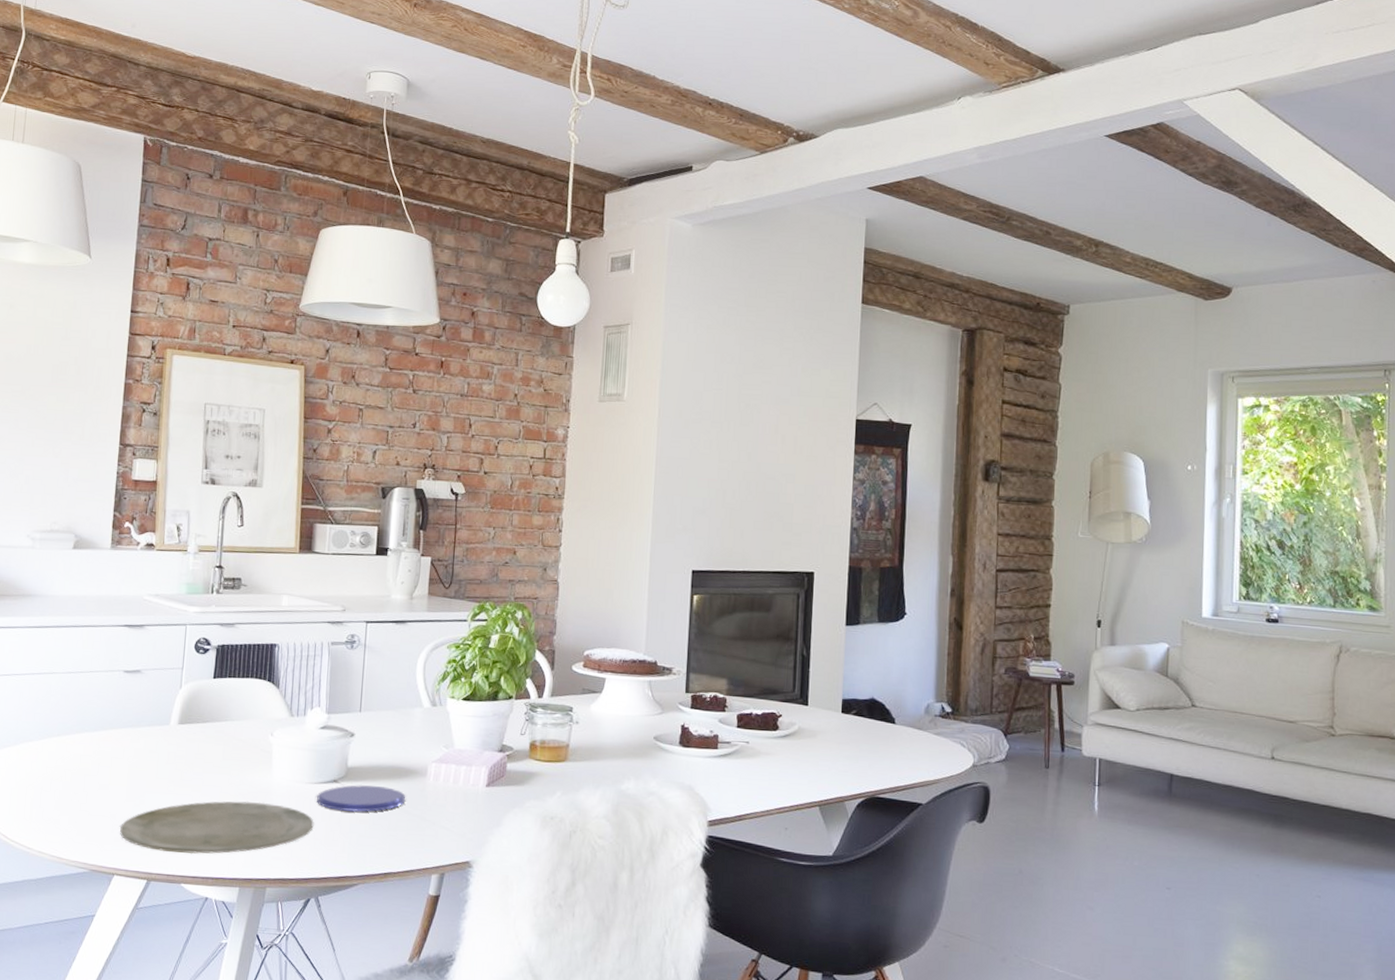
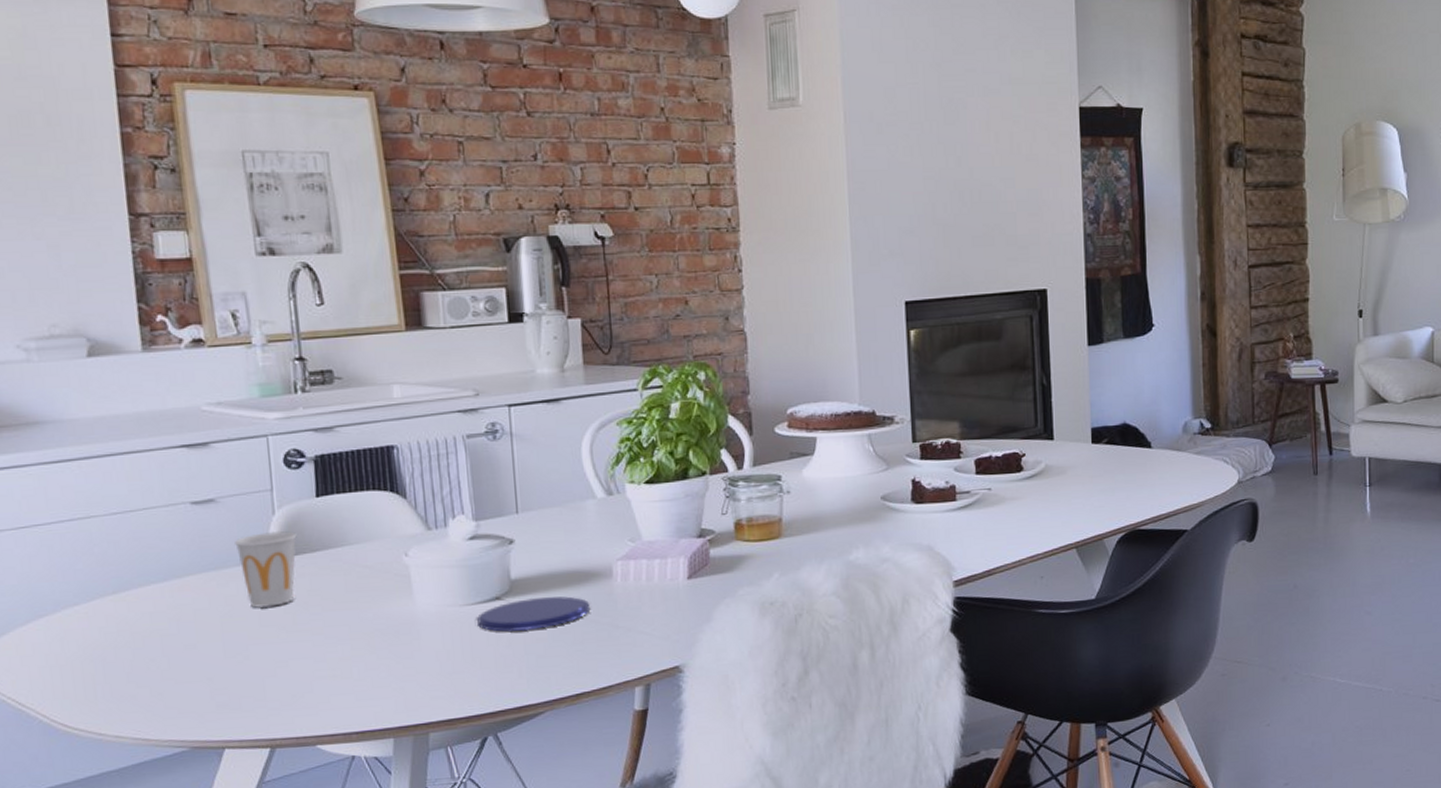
plate: present [120,801,314,855] -> none [222,635,479,712]
cup: none [149,702,195,764] -> present [235,531,297,609]

